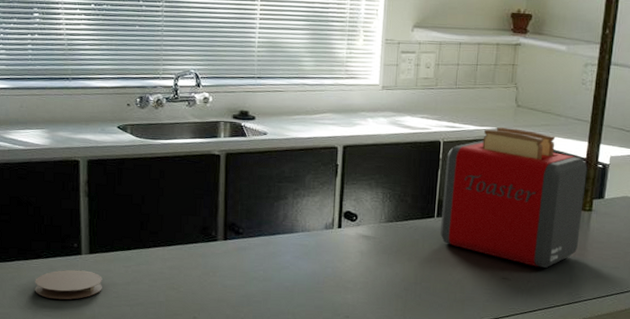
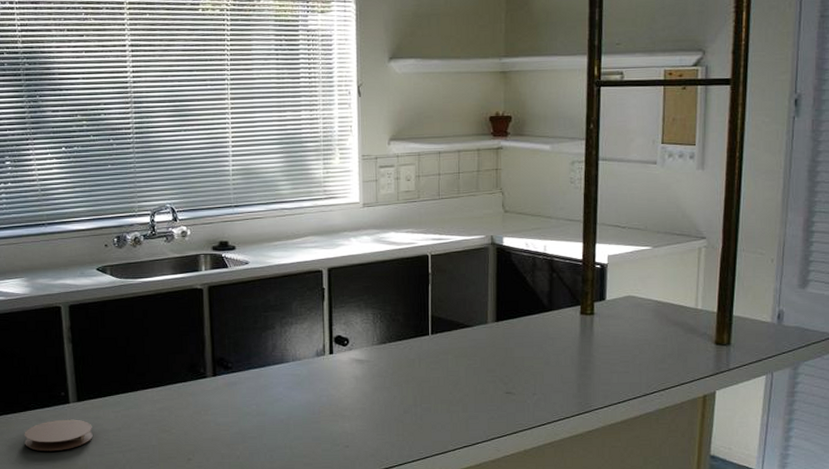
toaster: present [440,127,588,268] -> none [436,235,585,378]

